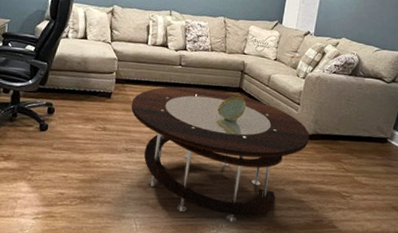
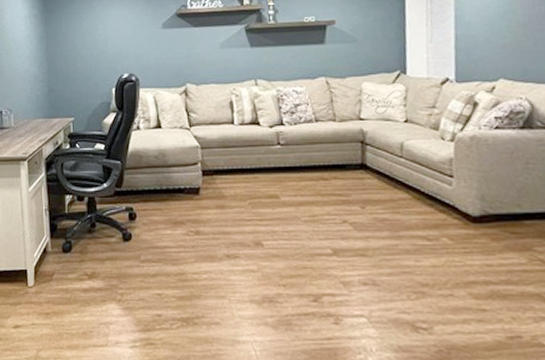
coffee table: present [130,86,310,223] -> none [225,170,477,345]
decorative bowl: present [217,96,247,121] -> none [337,175,377,207]

